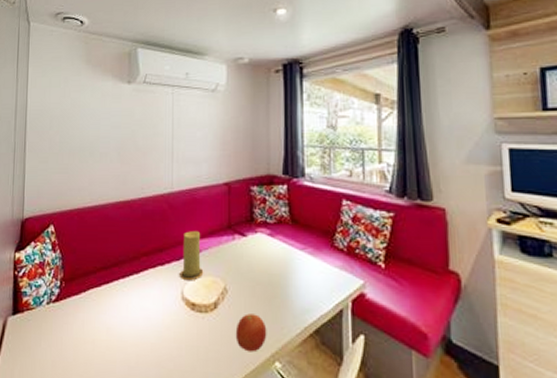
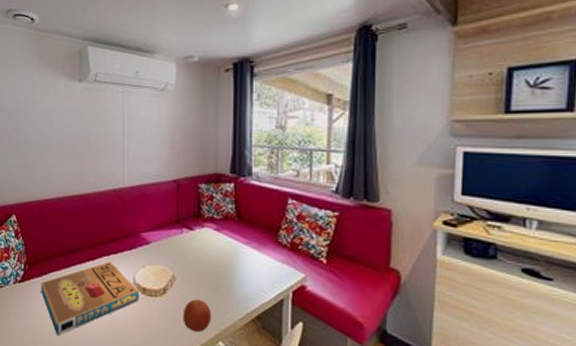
pizza box: none [78,273,188,365] -> present [41,261,139,336]
candle: present [179,231,204,281] -> none [131,224,154,269]

